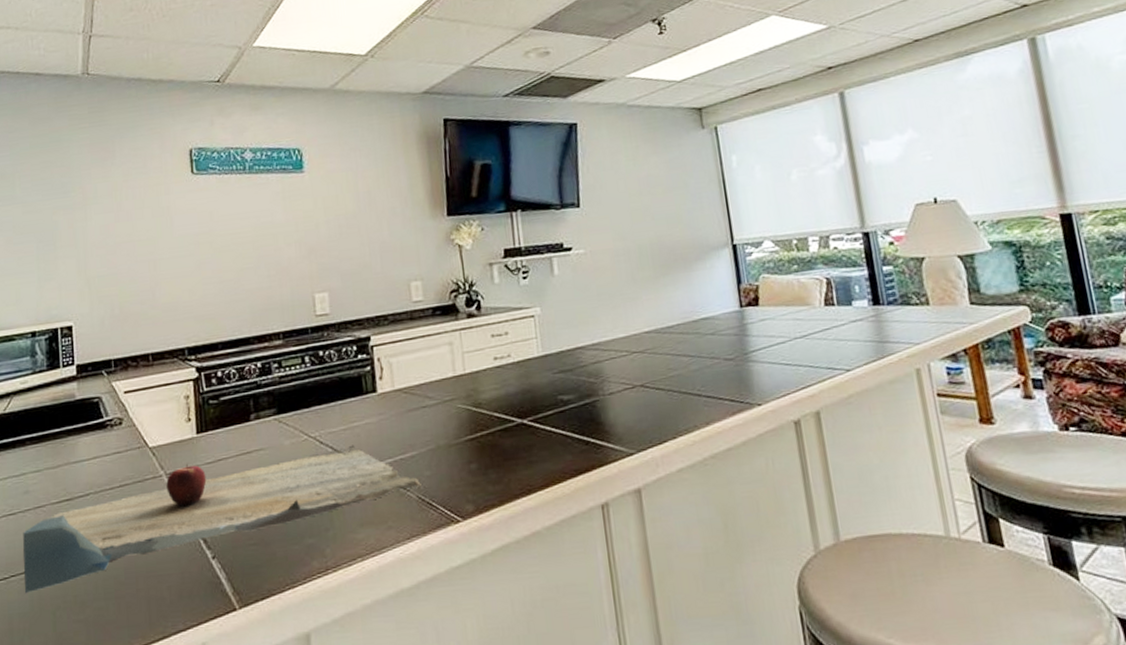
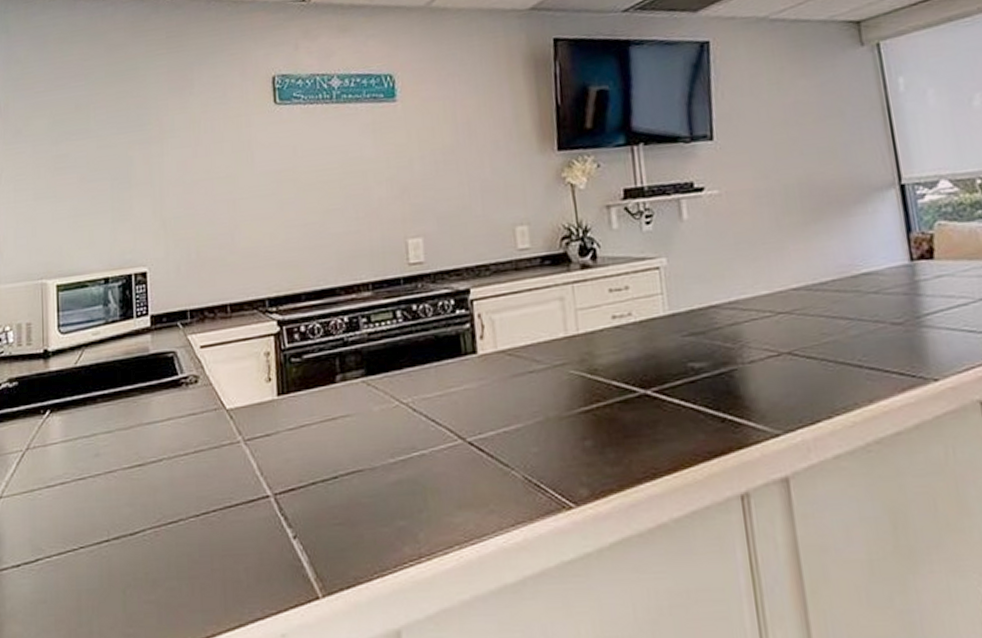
cutting board: present [23,445,422,593] -> none [93,413,528,567]

